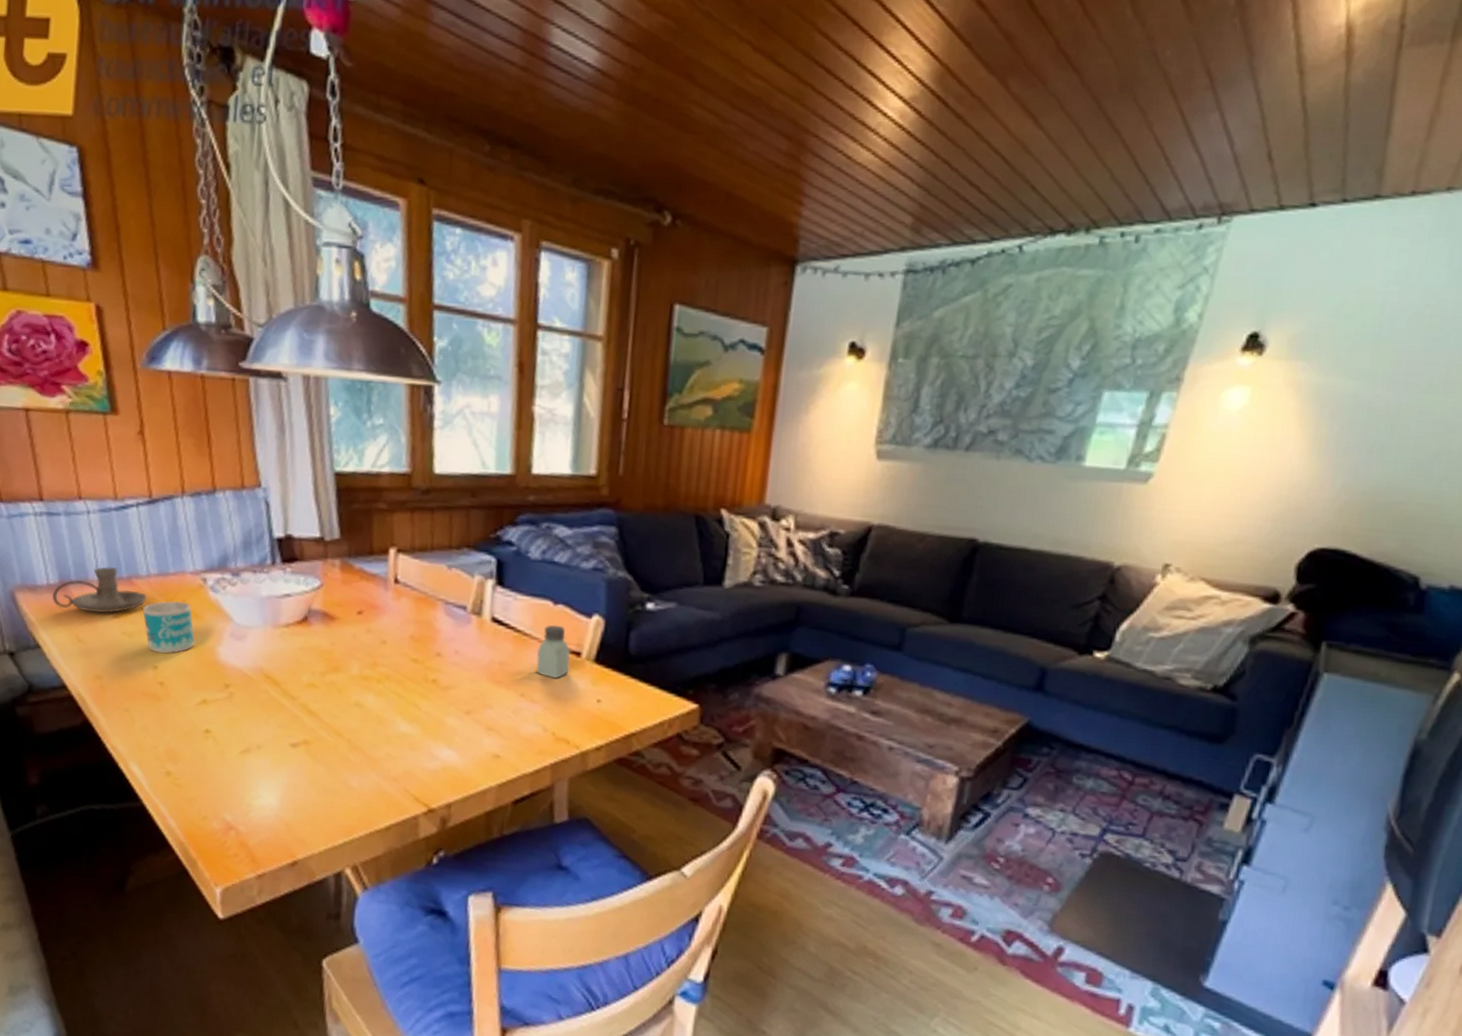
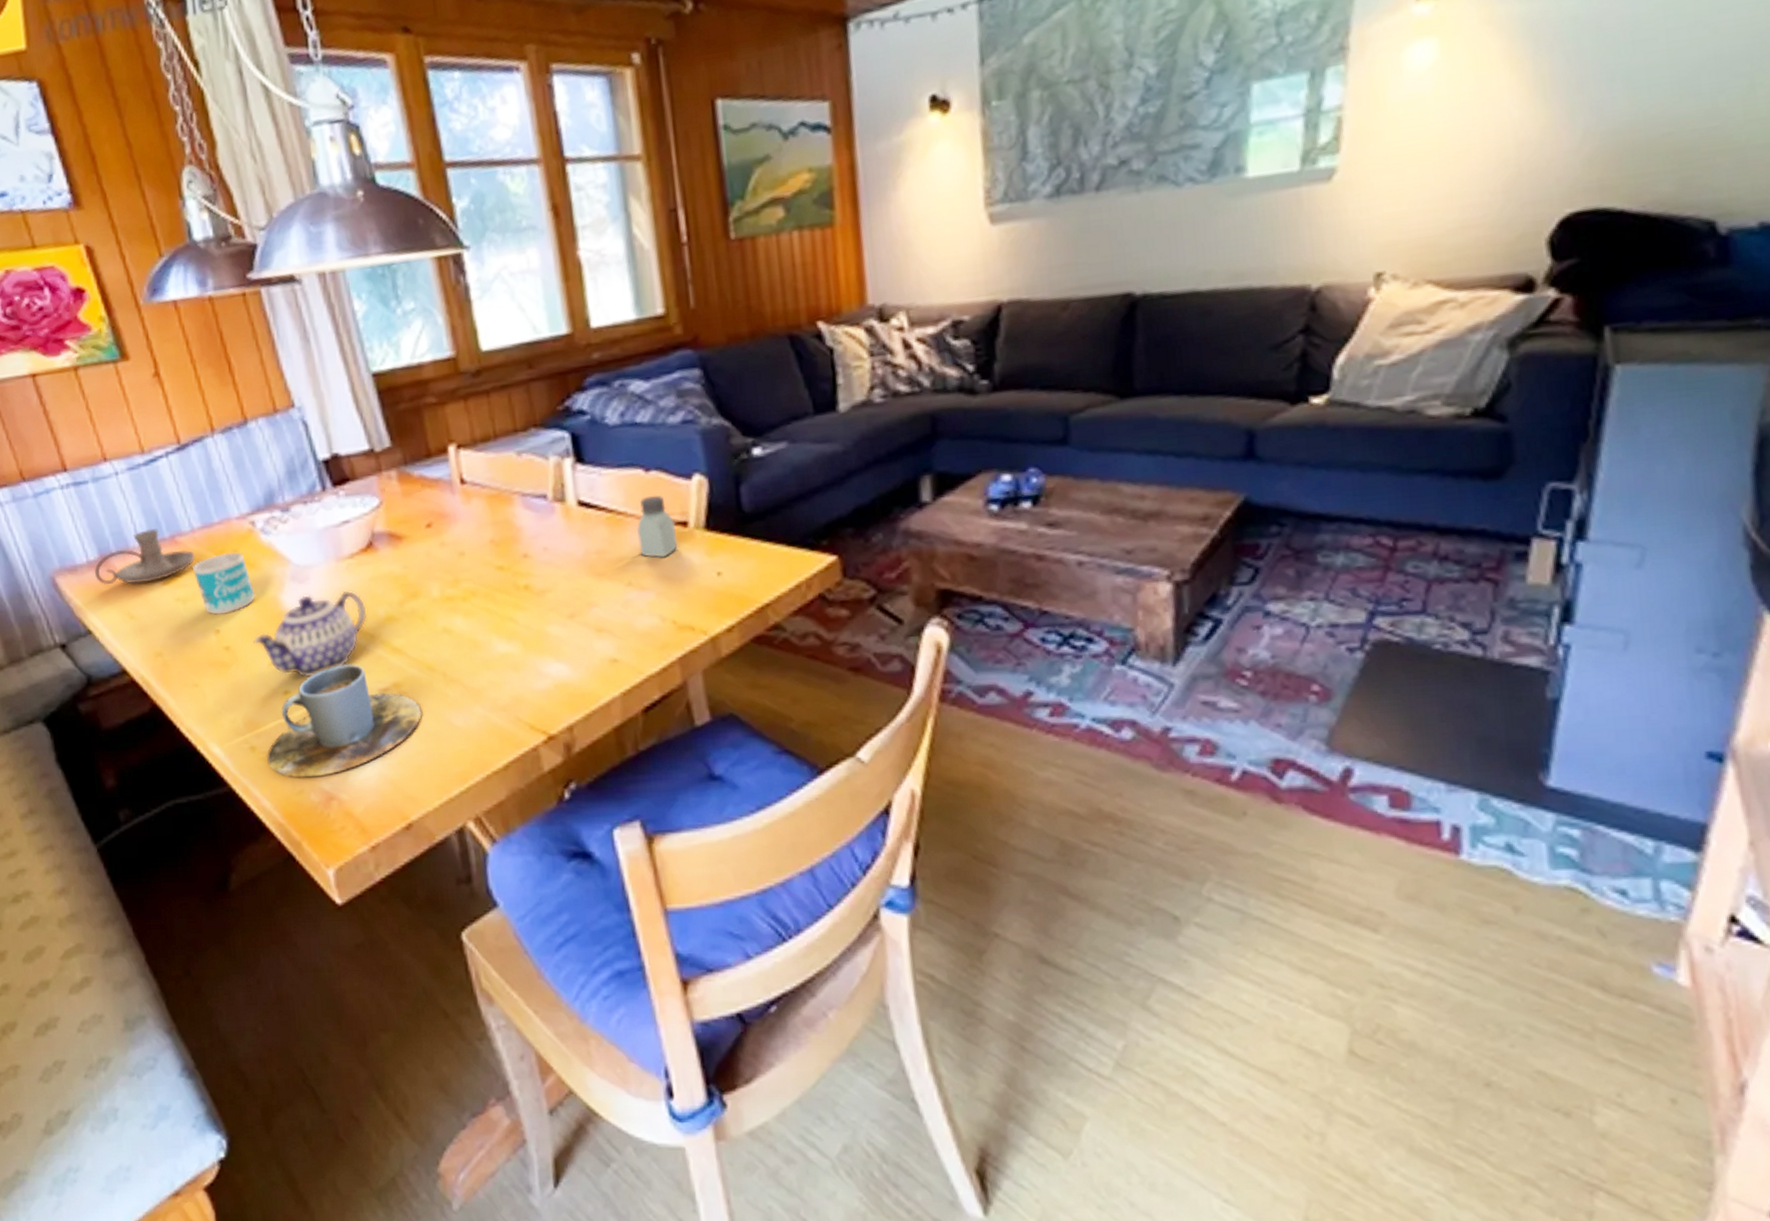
cup: none [179,716,324,808] -> present [267,663,422,778]
teapot: none [186,651,292,722] -> present [253,590,367,678]

